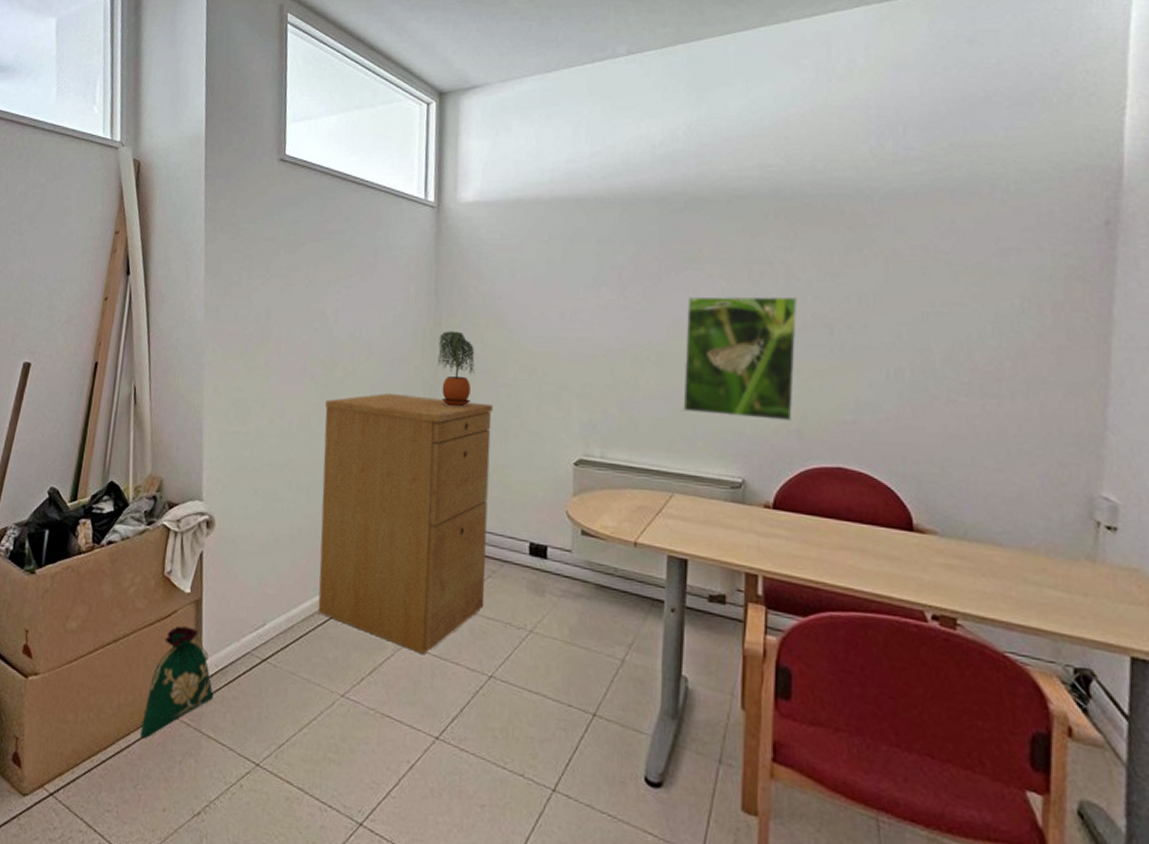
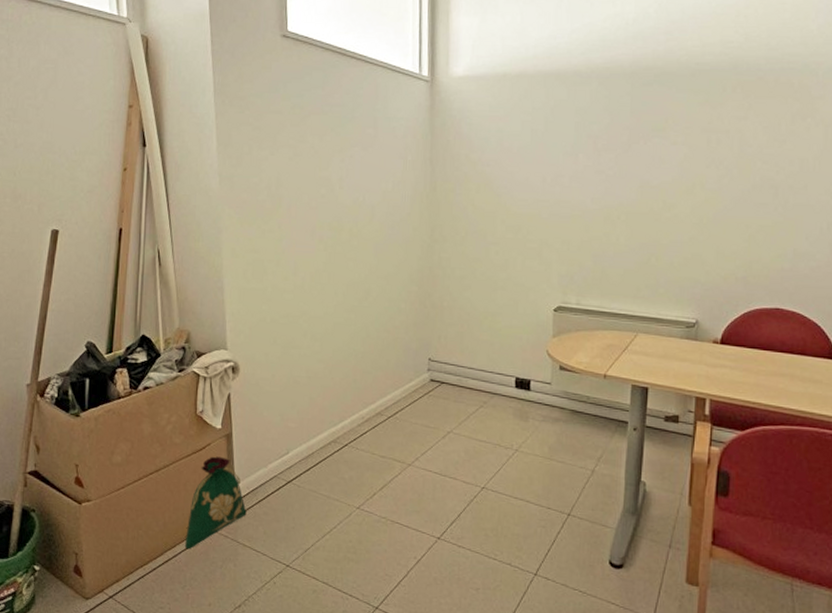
filing cabinet: present [317,392,494,654] -> none [334,251,484,472]
potted plant: present [437,331,475,407] -> none [434,195,467,263]
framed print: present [683,296,797,421] -> none [647,161,748,270]

